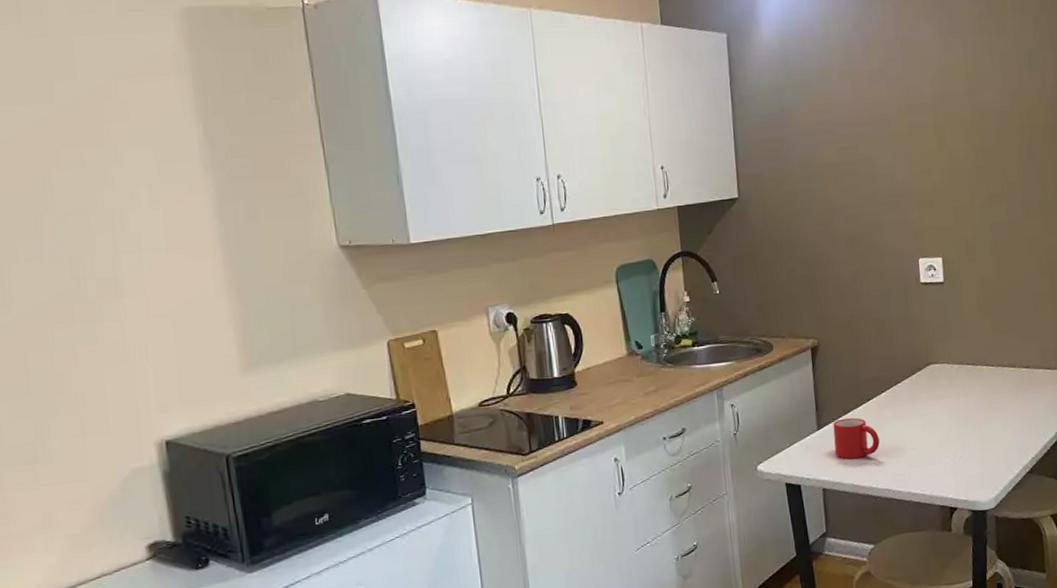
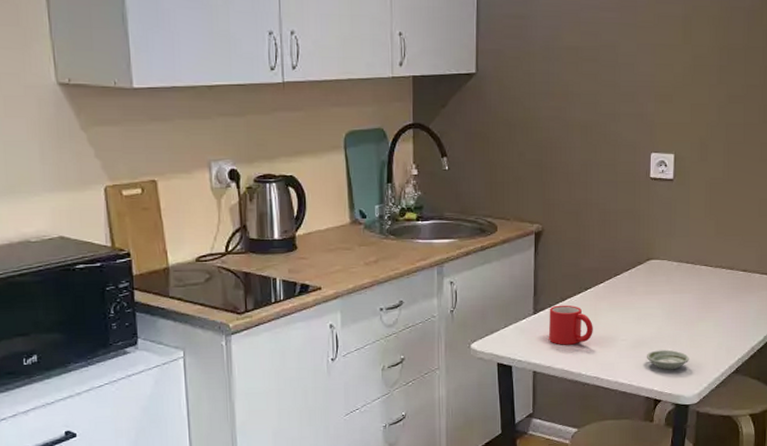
saucer: none [936,454,982,476] -> present [646,350,690,370]

